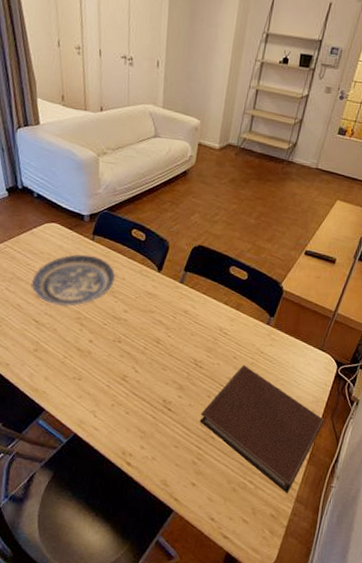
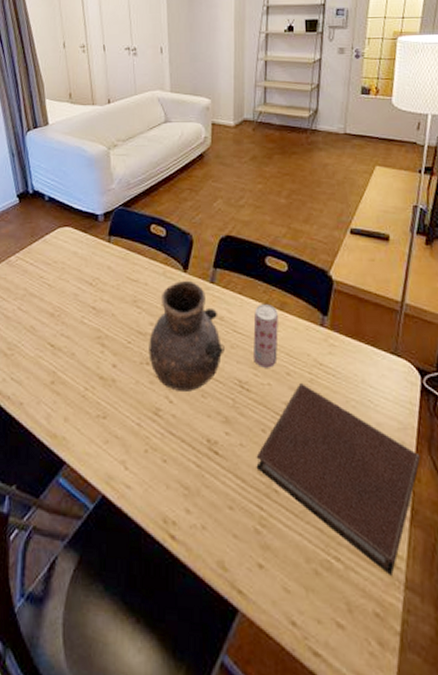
plate: present [32,254,116,306] -> none [46,259,137,324]
vase: none [121,279,186,365] -> present [149,280,225,392]
beverage can: none [209,303,234,352] -> present [253,303,278,368]

